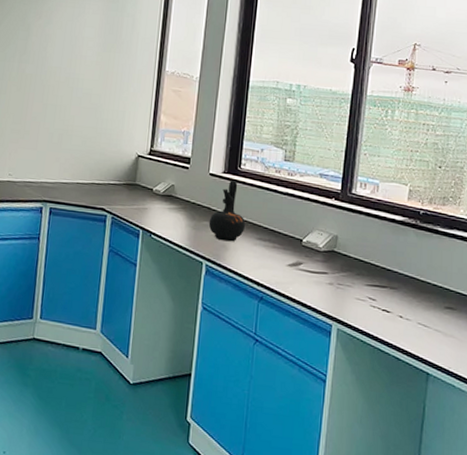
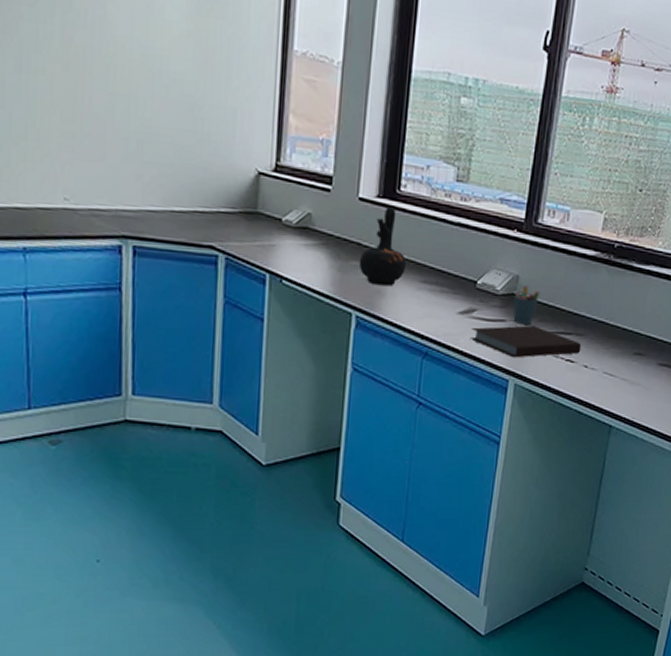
notebook: none [297,277,396,306] -> present [469,325,582,358]
pen holder: none [333,242,357,277] -> present [513,283,541,324]

